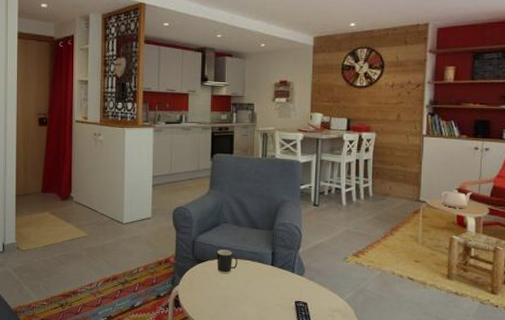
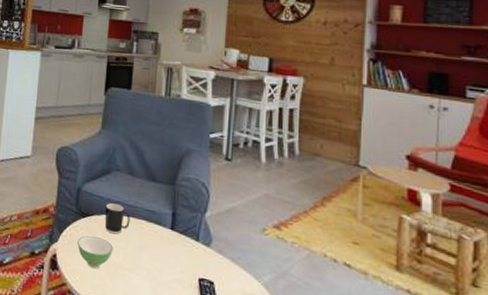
bowl: none [195,277,225,303] -> present [77,235,113,269]
teapot: present [440,189,473,209] -> none [385,155,428,182]

